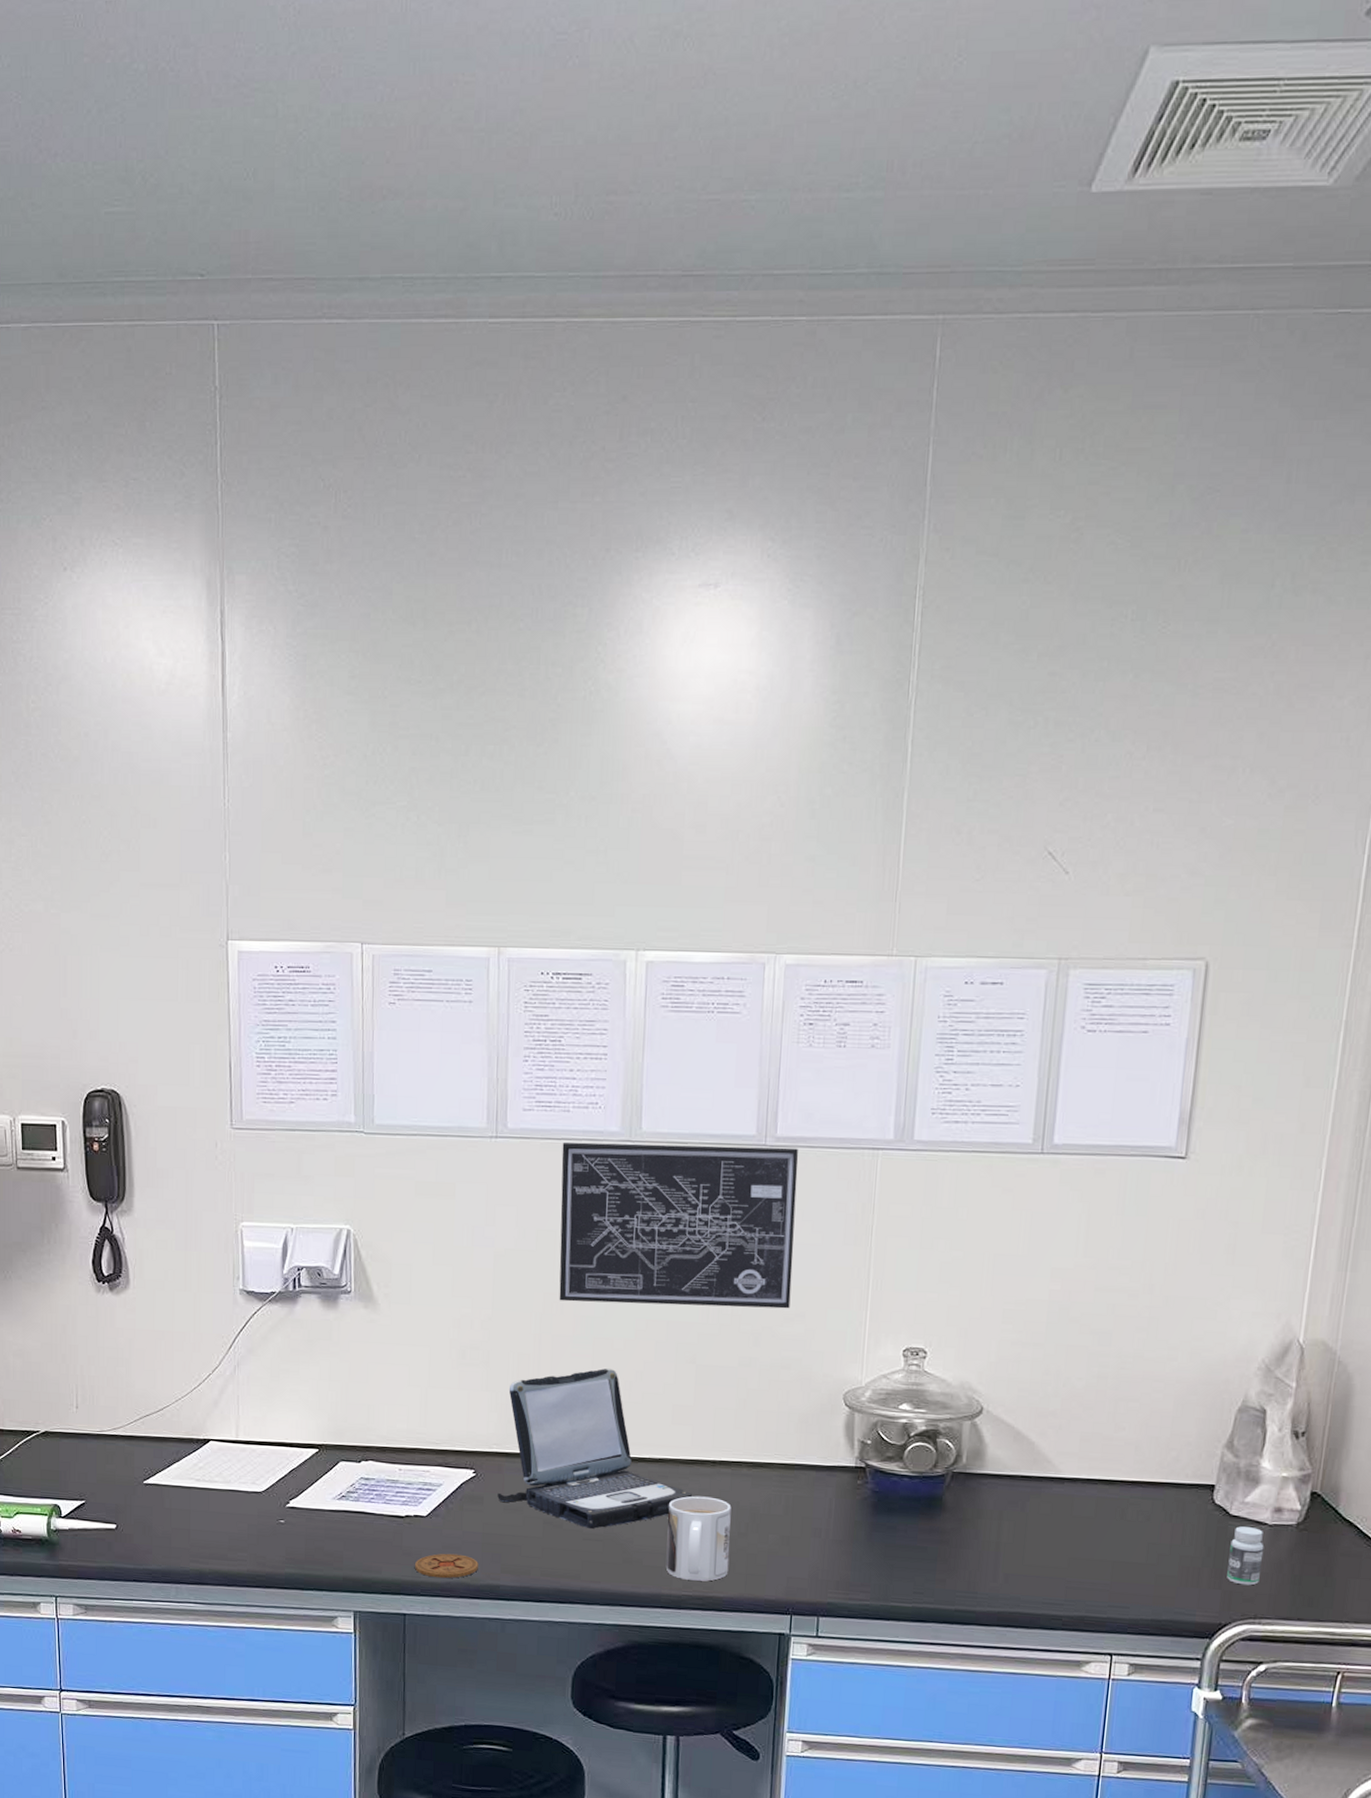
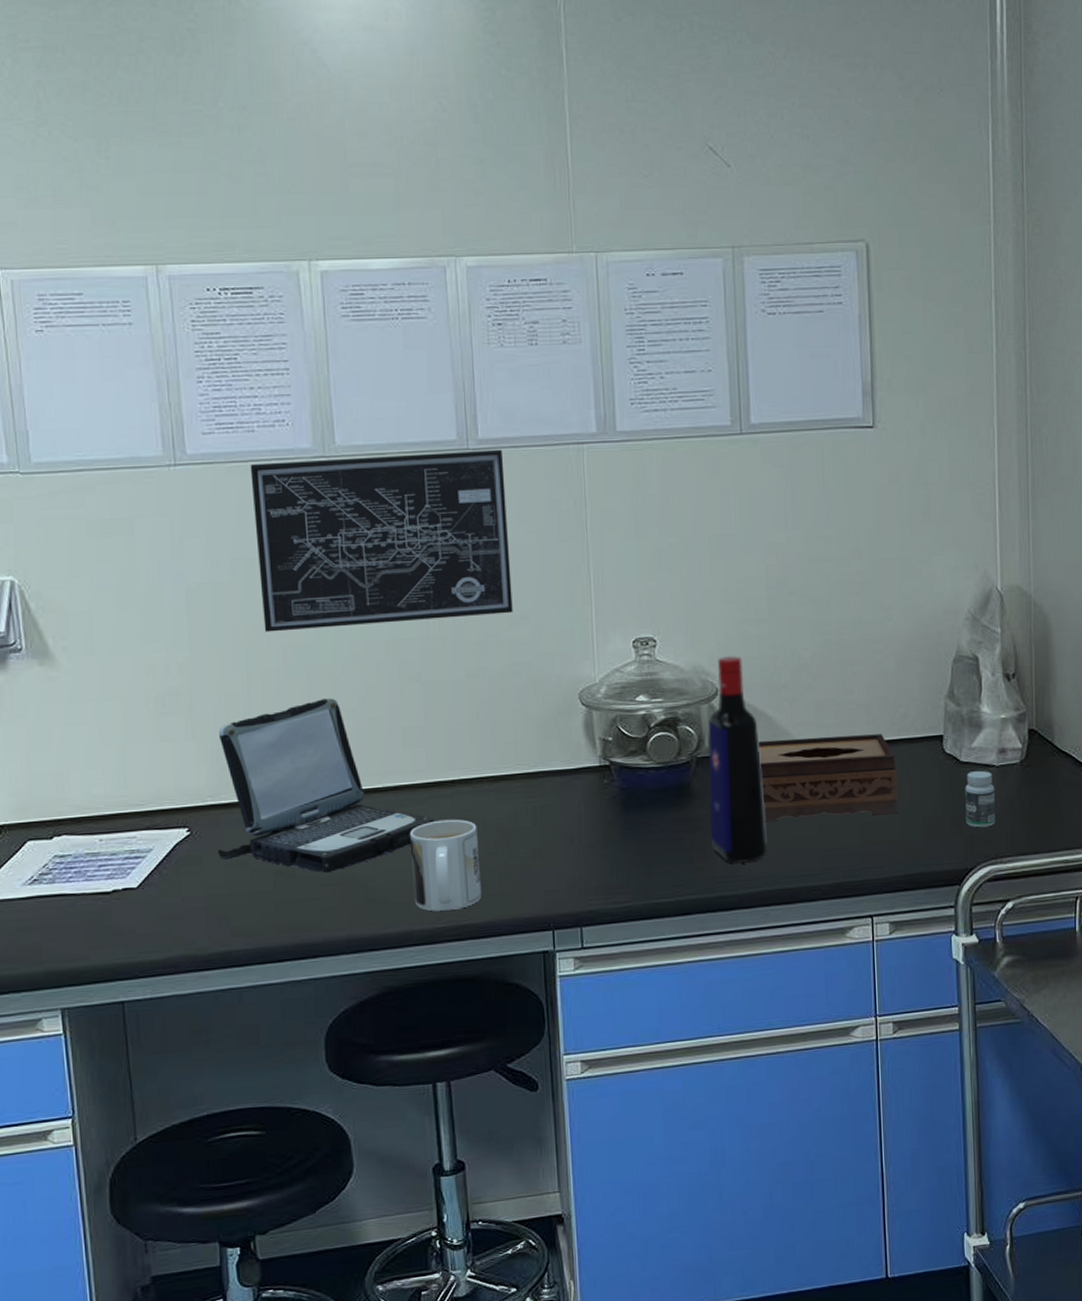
coaster: present [415,1553,478,1579] -> none [129,924,204,955]
liquor bottle: none [956,1375,1019,1582] -> present [708,655,767,863]
tissue box: none [1012,1464,1159,1557] -> present [757,734,898,822]

